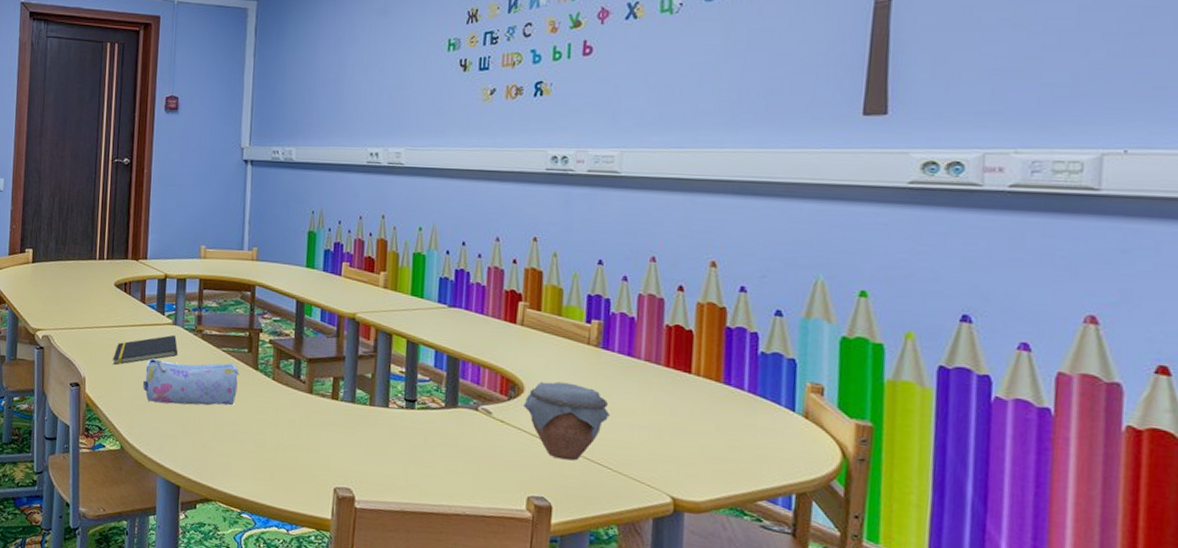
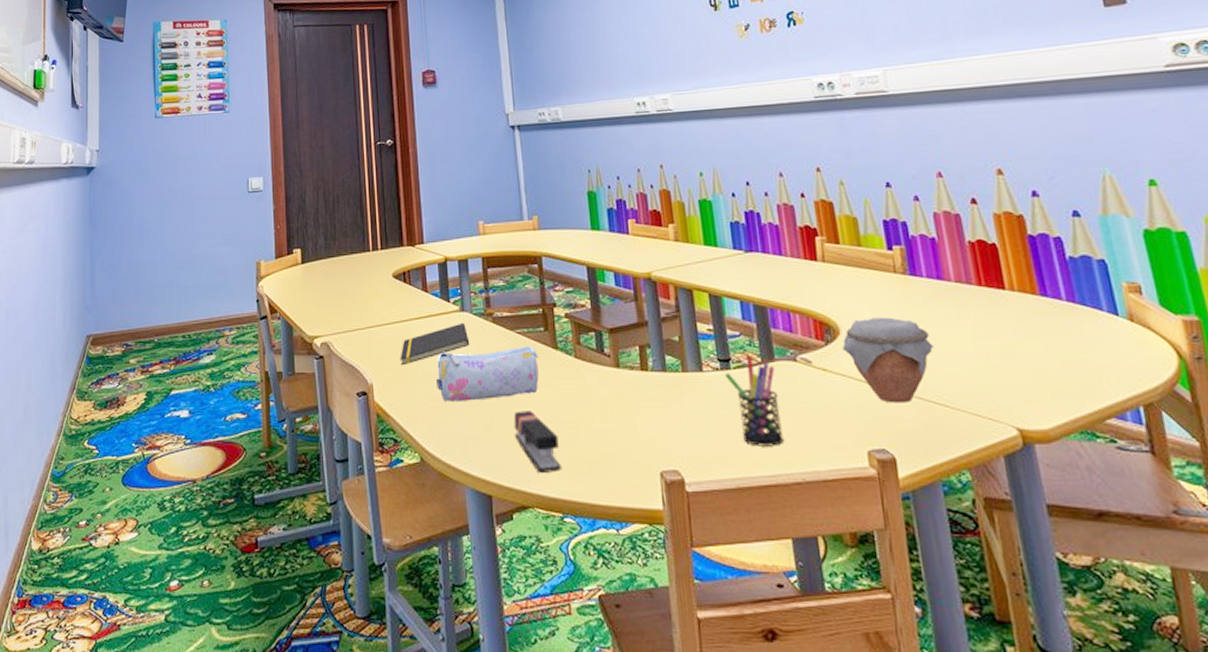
stapler: none [207,418,247,475] -> present [513,410,562,473]
pen holder: none [409,399,456,481] -> present [725,355,784,447]

